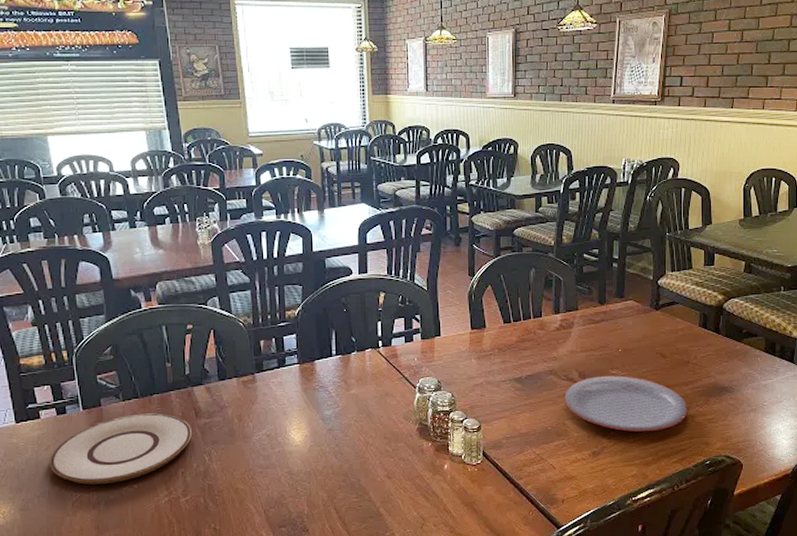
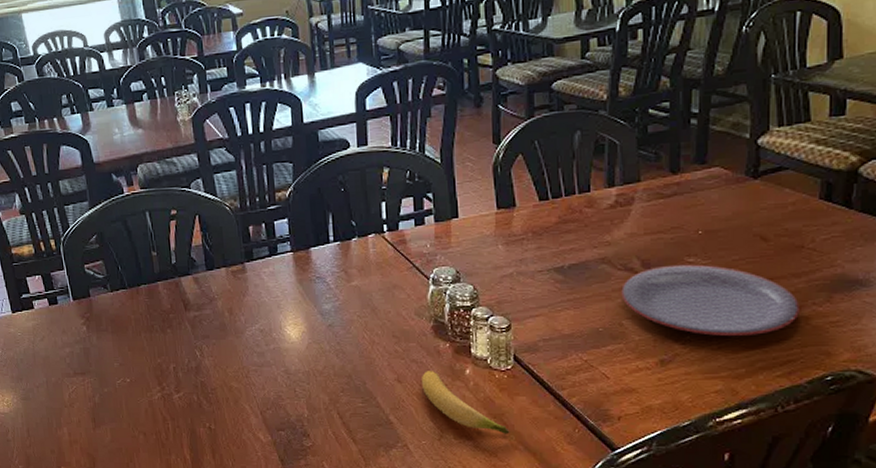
plate: present [50,413,192,485] -> none [45,305,182,376]
banana: none [407,467,479,519] -> present [421,371,510,434]

